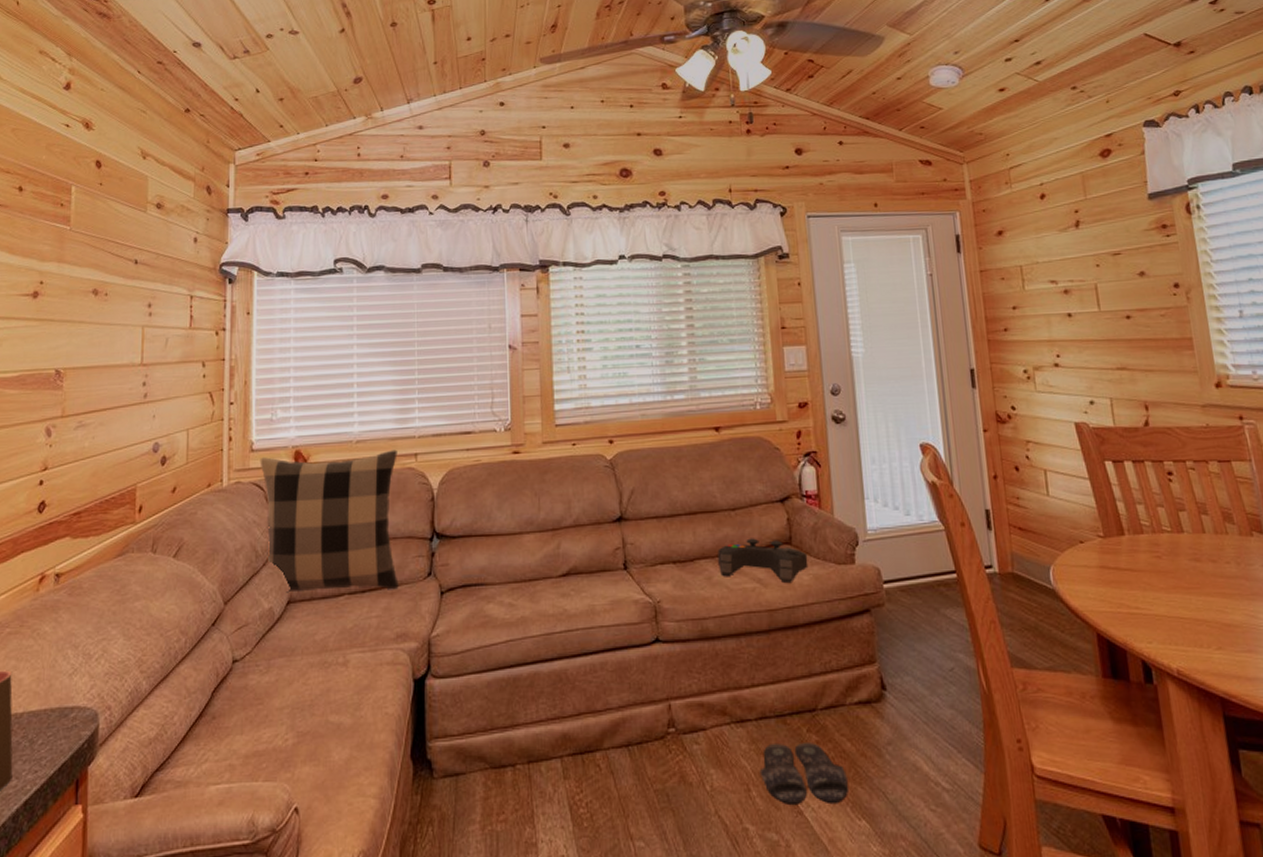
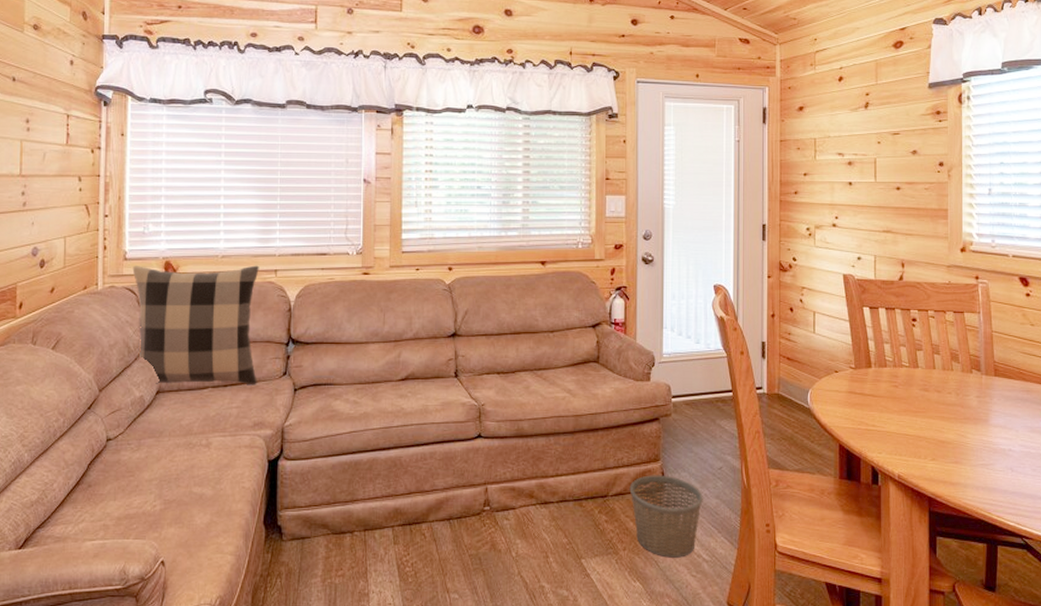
control: present [717,538,809,584] -> none [536,356,611,395]
slippers: present [759,743,848,804] -> none [557,522,628,569]
basket: none [842,680,935,787] -> present [629,475,703,558]

